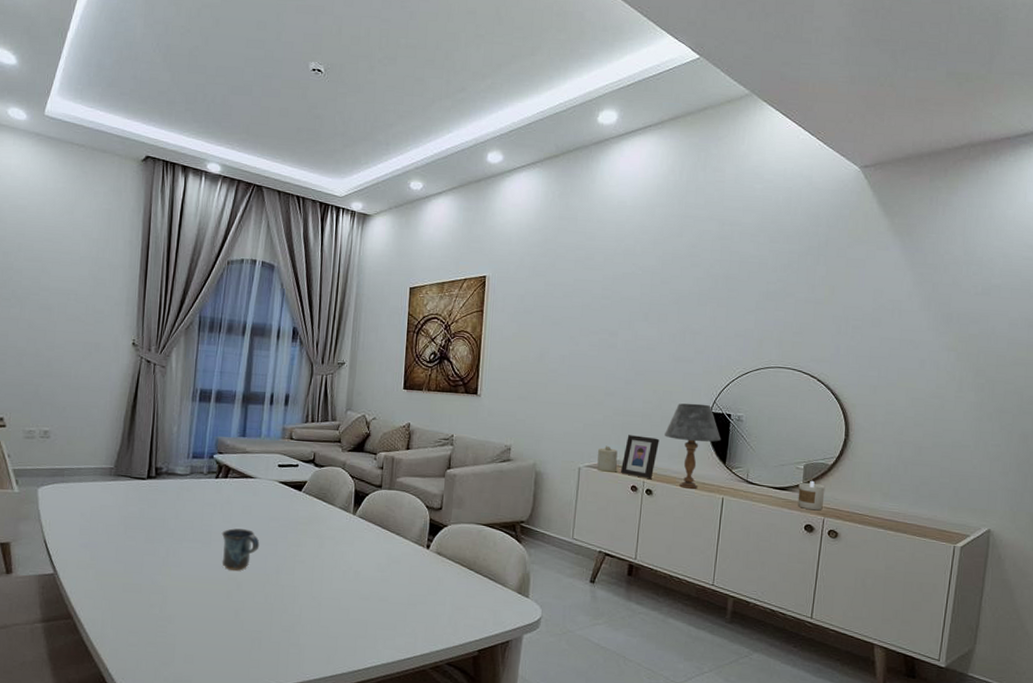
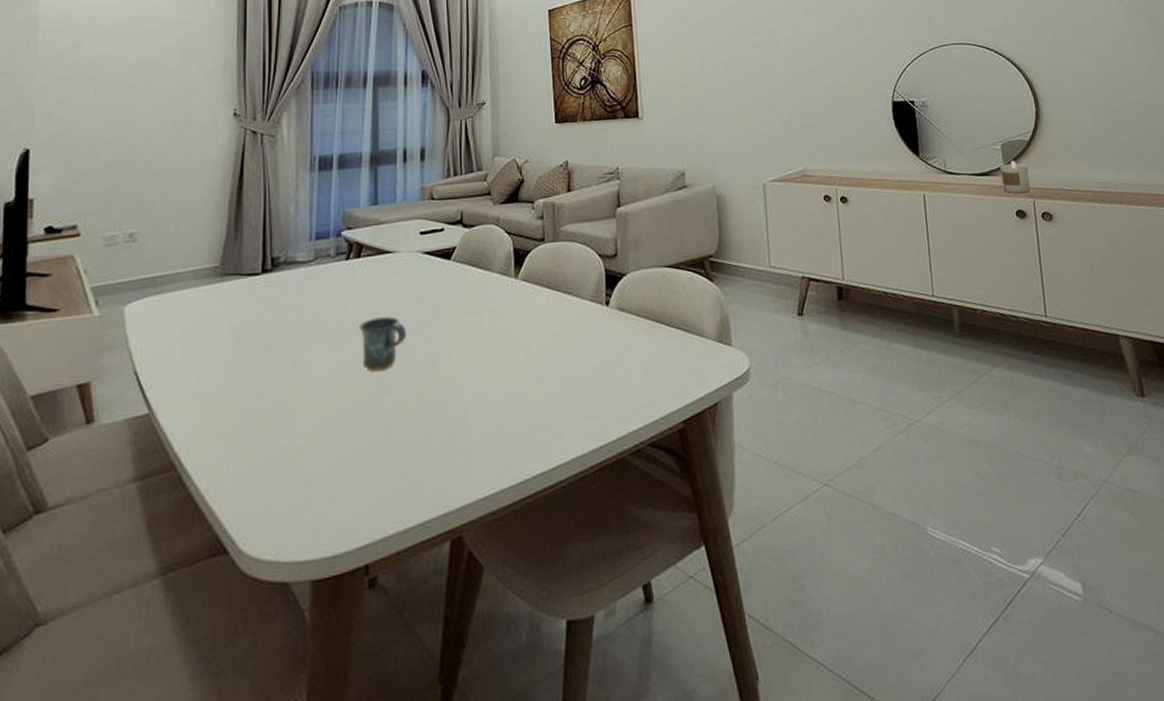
candle: present [597,445,618,474] -> none [781,154,806,185]
picture frame: present [620,435,659,480] -> none [808,138,845,186]
table lamp: present [665,403,721,490] -> none [848,94,910,191]

